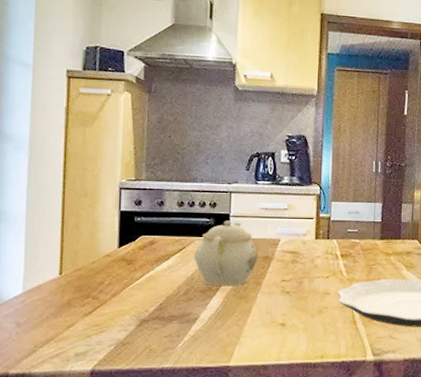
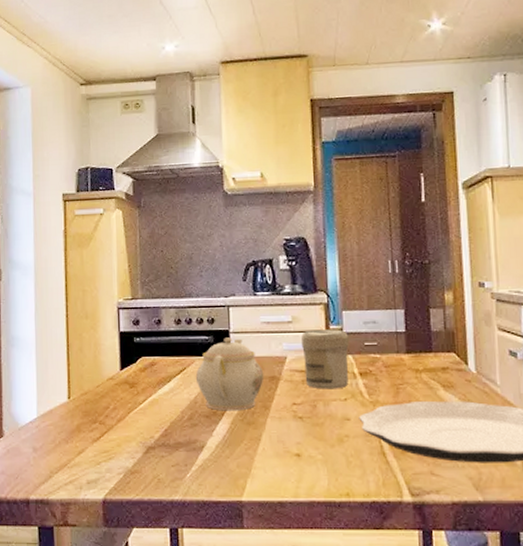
jar: none [294,217,335,268] -> present [302,329,349,389]

